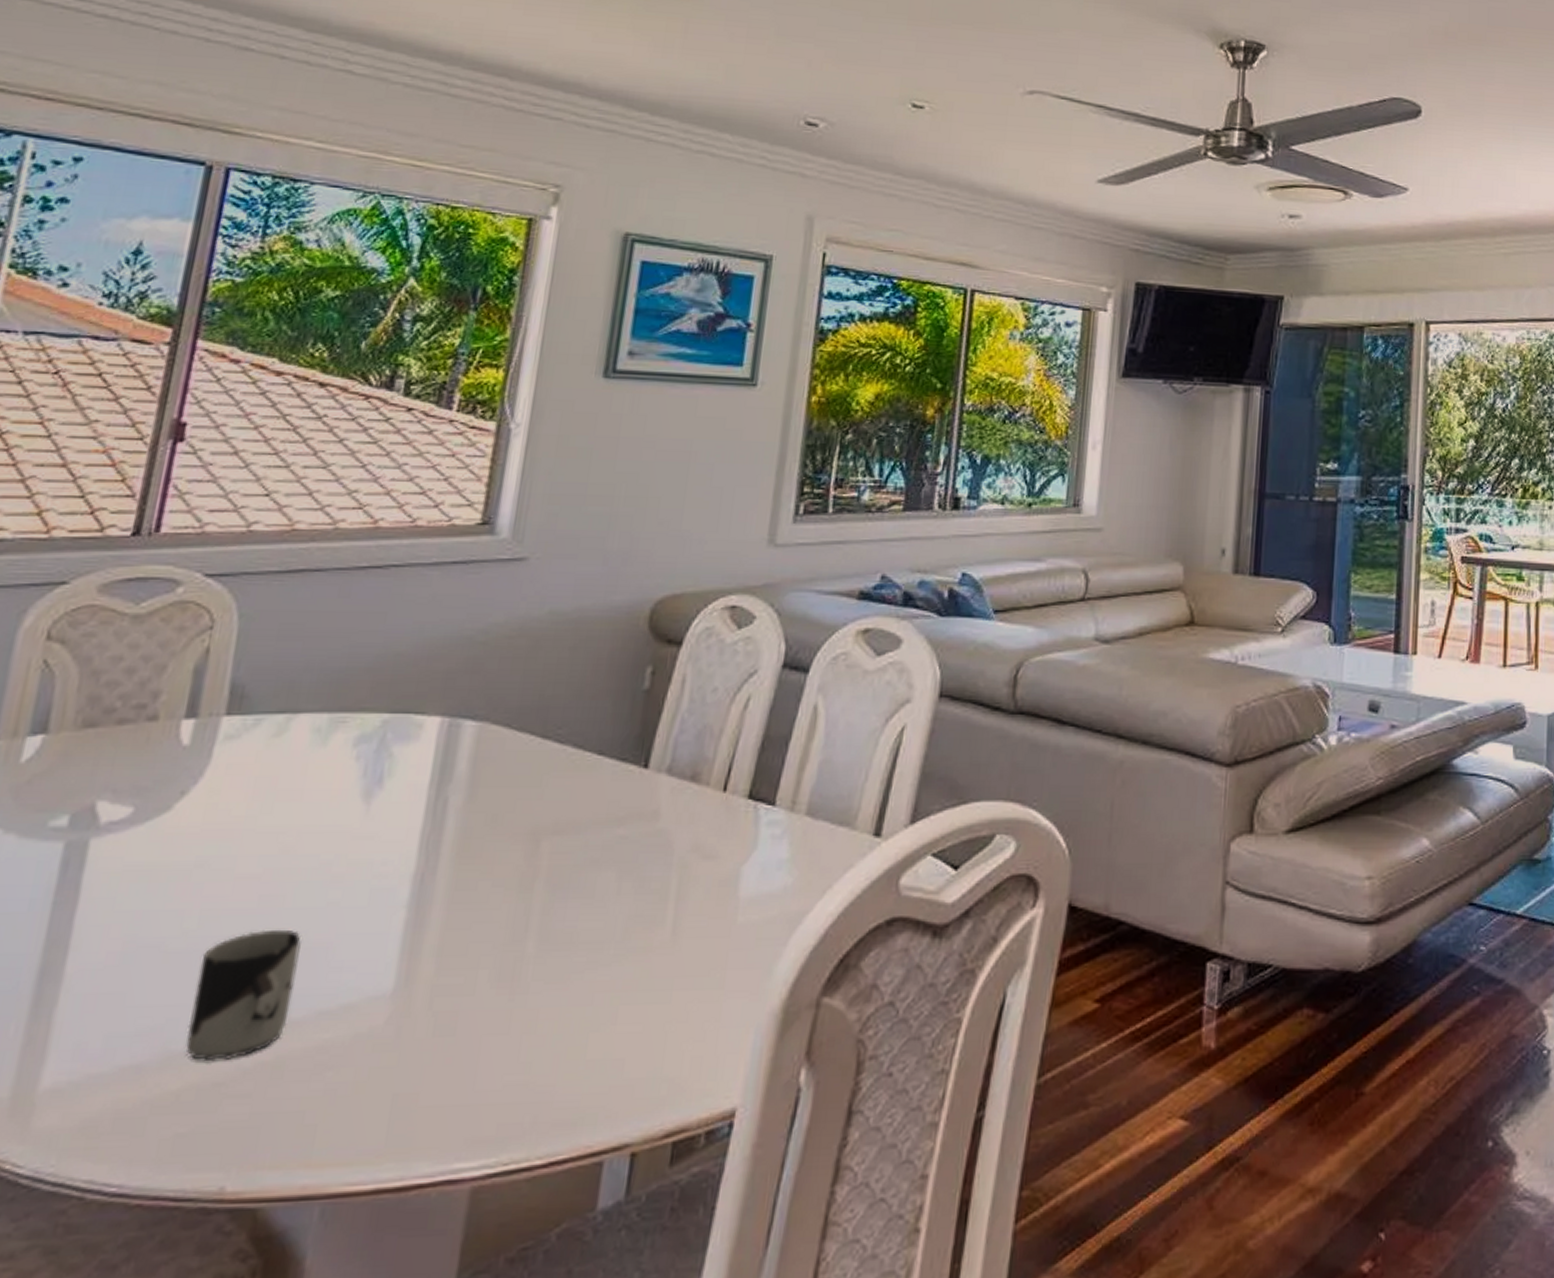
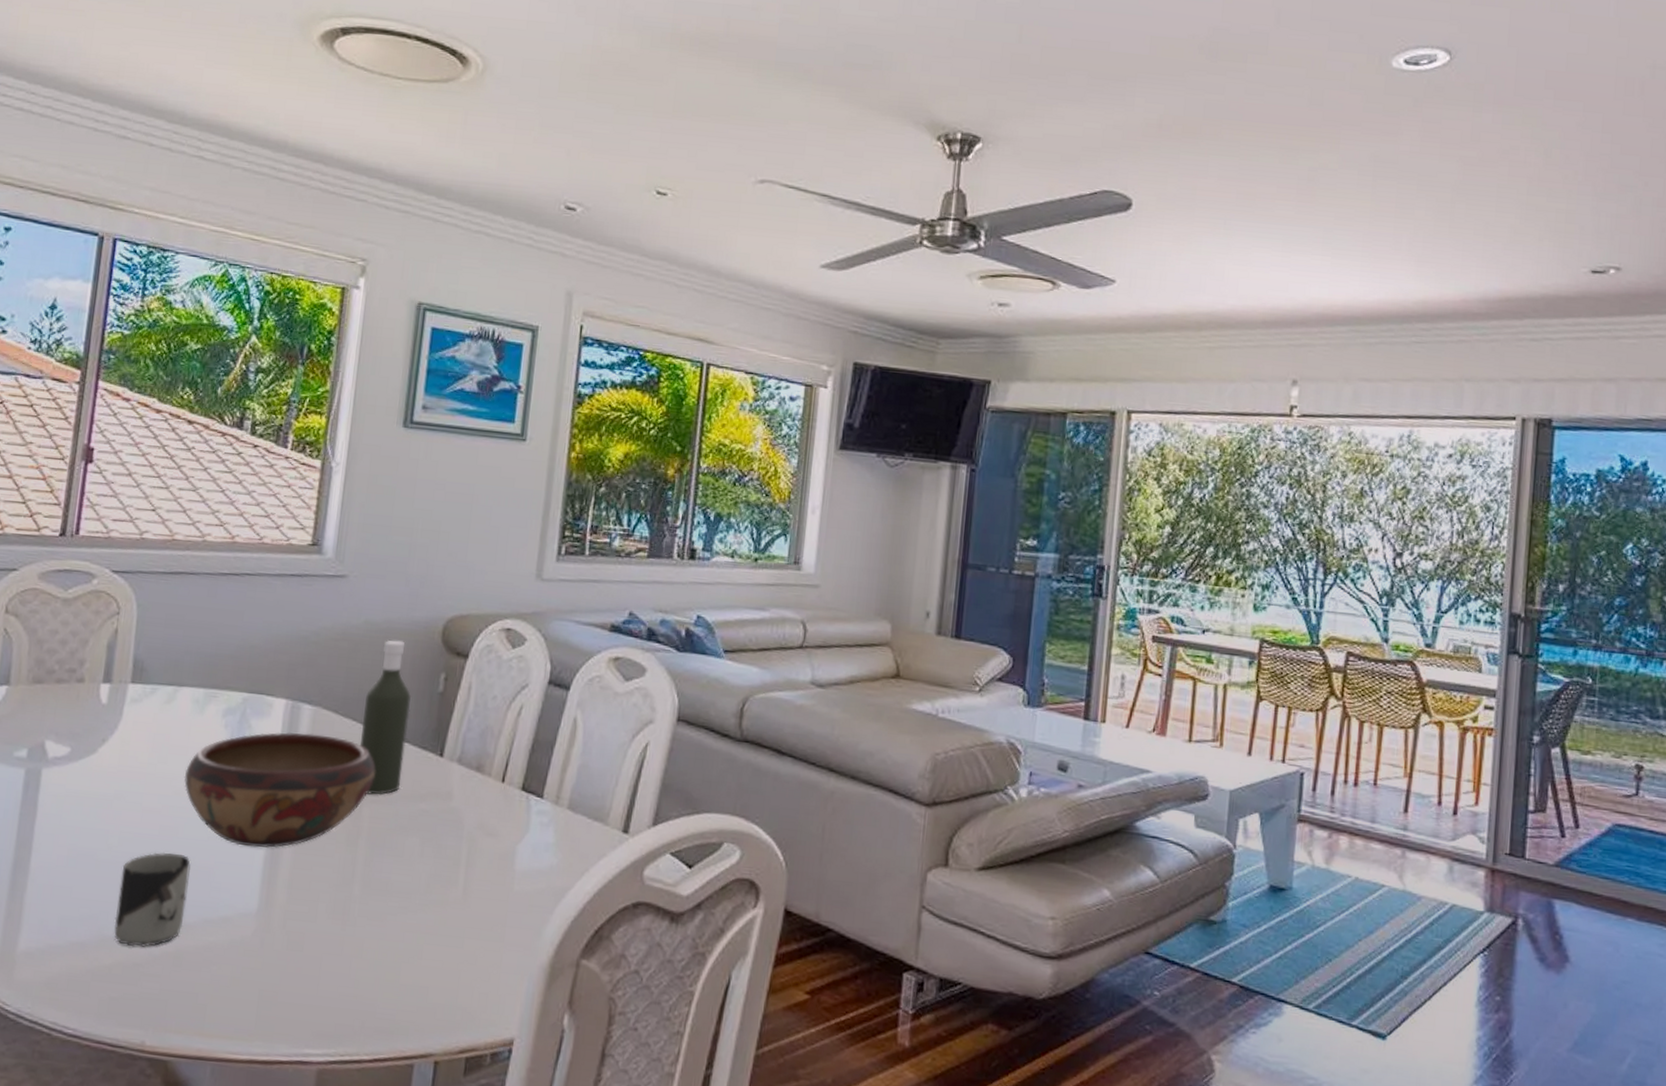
decorative bowl: none [296,756,559,909] -> present [184,732,375,848]
bottle: none [539,631,609,824] -> present [359,640,412,795]

